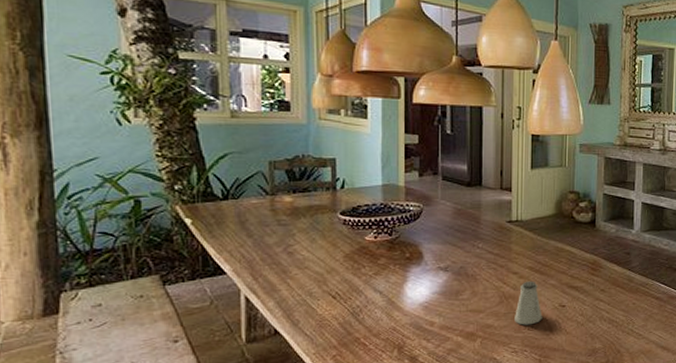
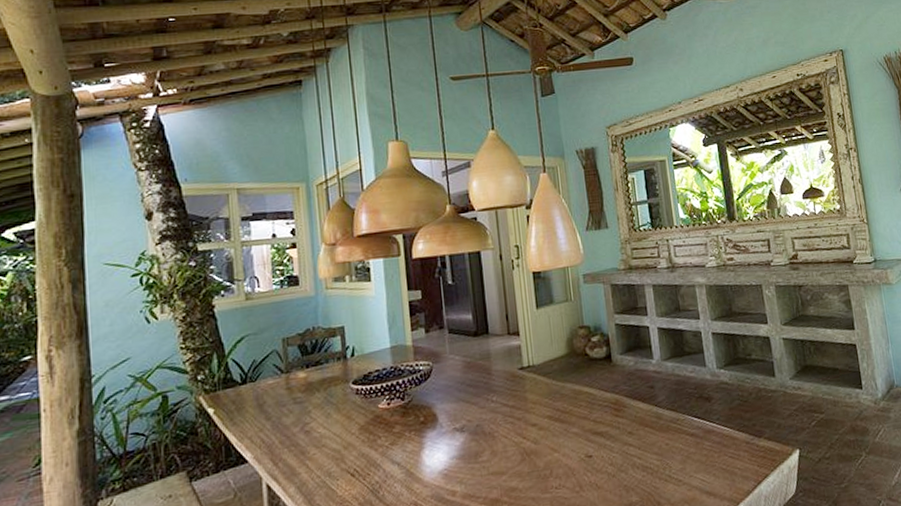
saltshaker: present [515,281,542,325] -> none [539,431,569,484]

